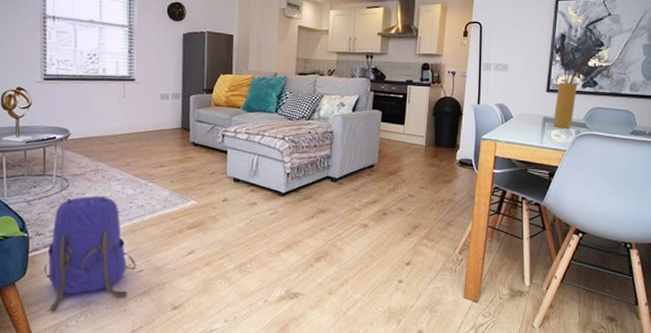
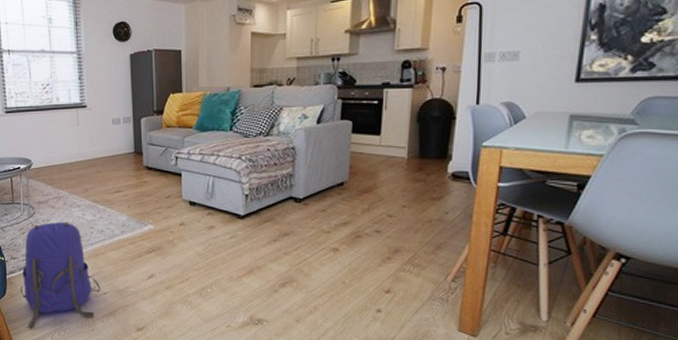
vase: present [552,43,600,129] -> none [584,13,660,128]

